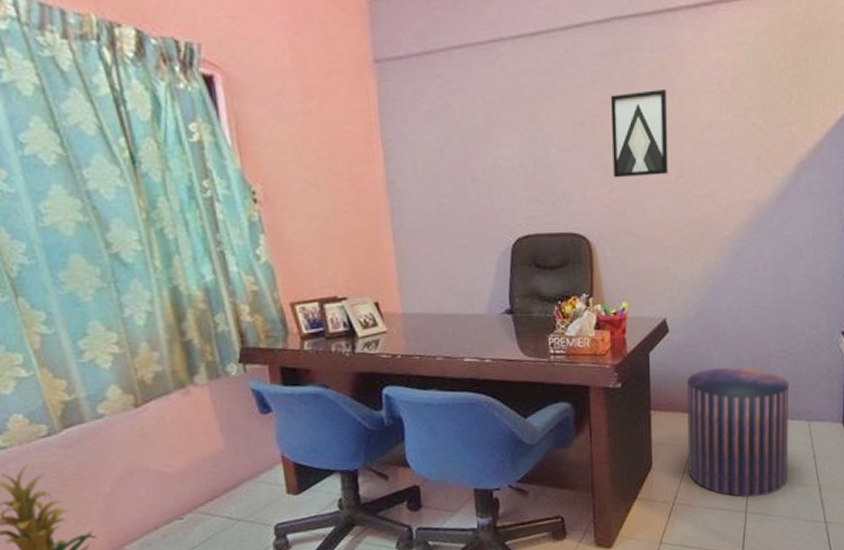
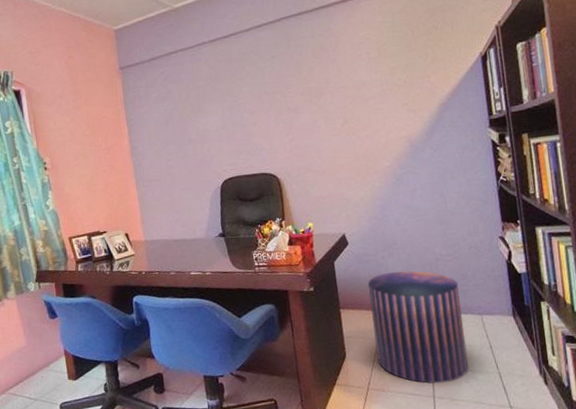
wall art: present [610,88,668,178] -> none [285,61,335,130]

